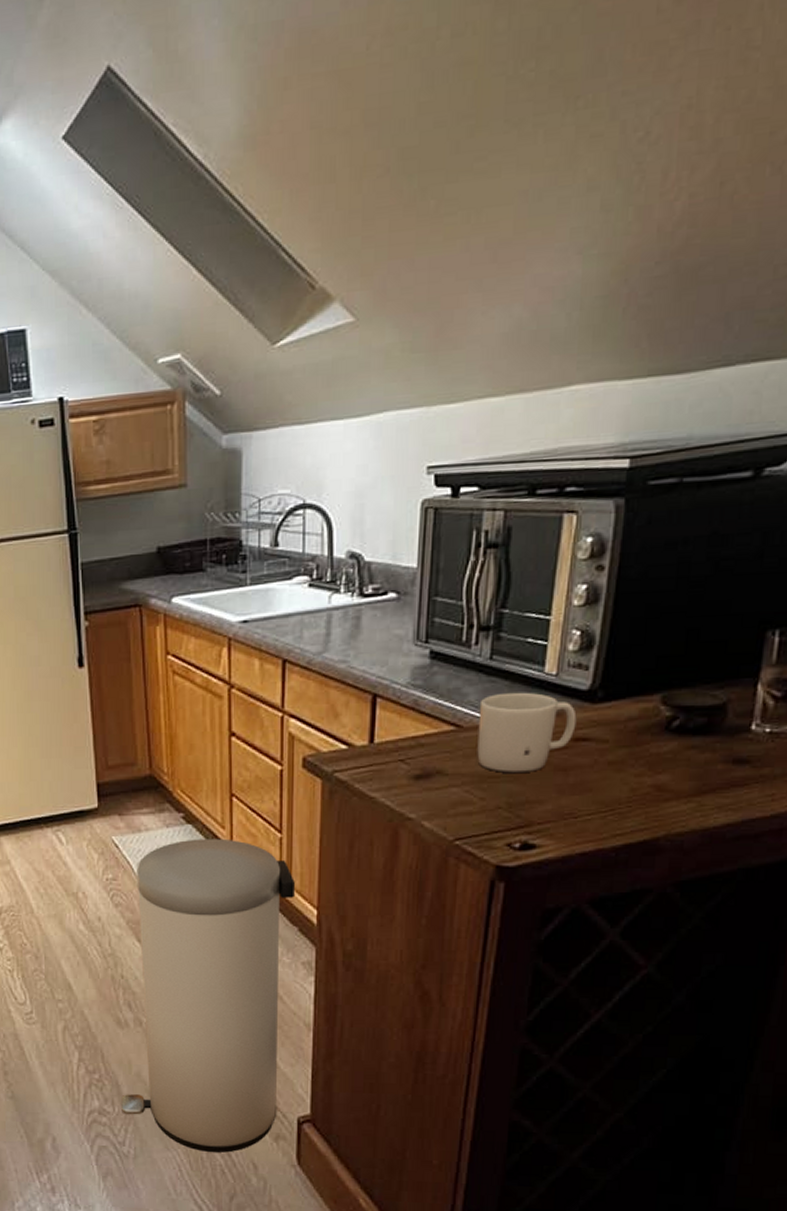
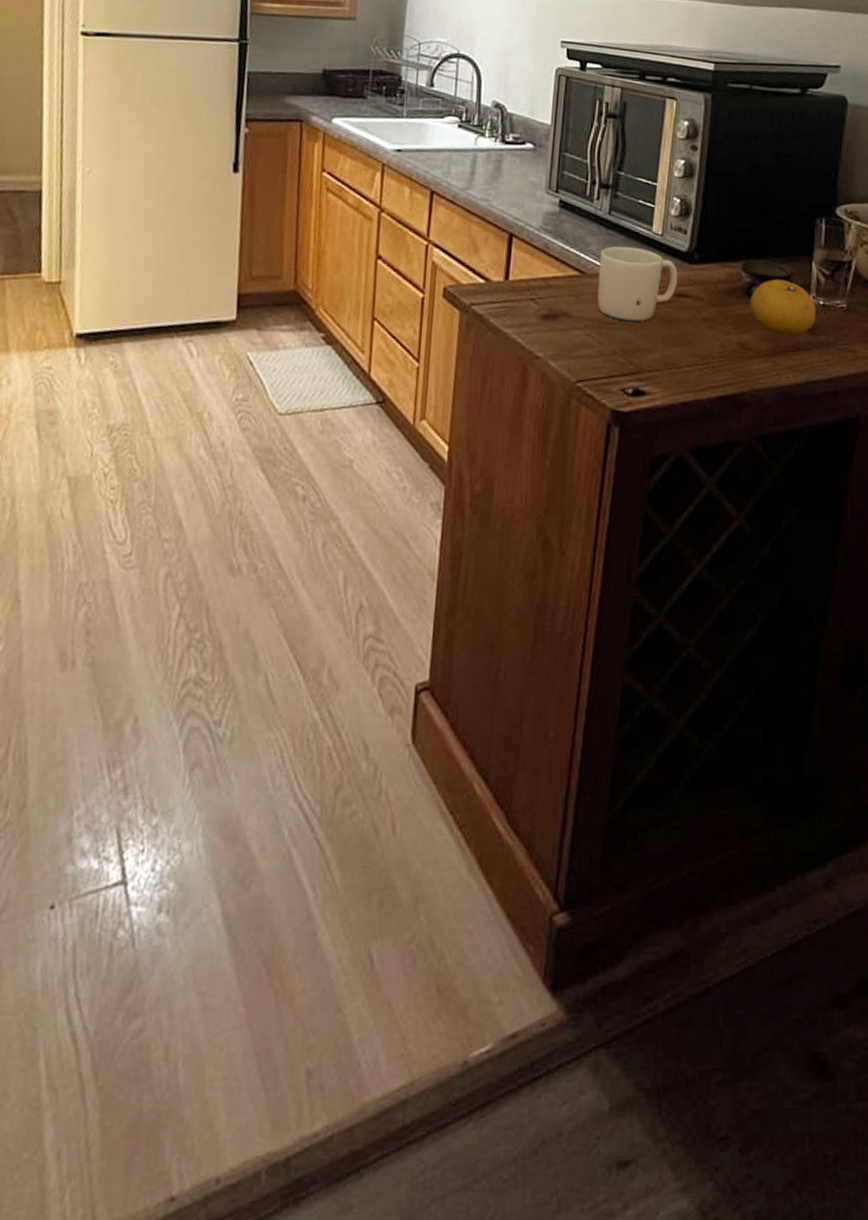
pedal bin: present [120,838,295,1153] -> none [220,361,429,731]
fruit: none [669,708,761,772] -> present [749,279,817,336]

